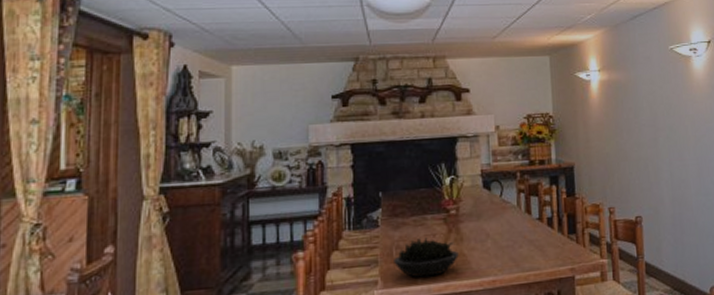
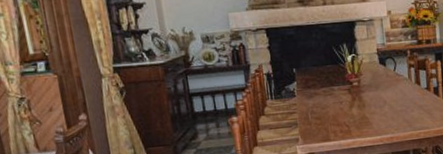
succulent plant: present [394,237,459,278] -> none [310,104,362,136]

